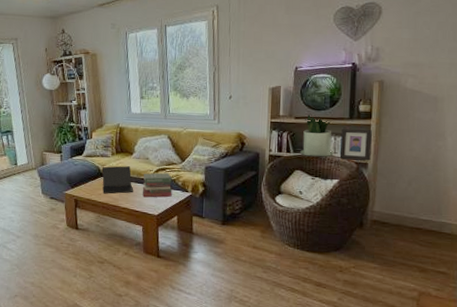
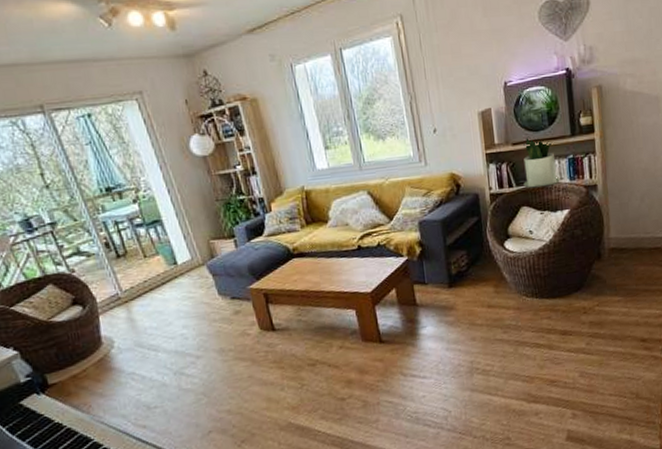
laptop: present [101,166,134,194] -> none [291,238,338,279]
books: present [143,172,172,198] -> none [345,238,385,274]
picture frame: present [340,128,372,161] -> none [565,144,599,184]

